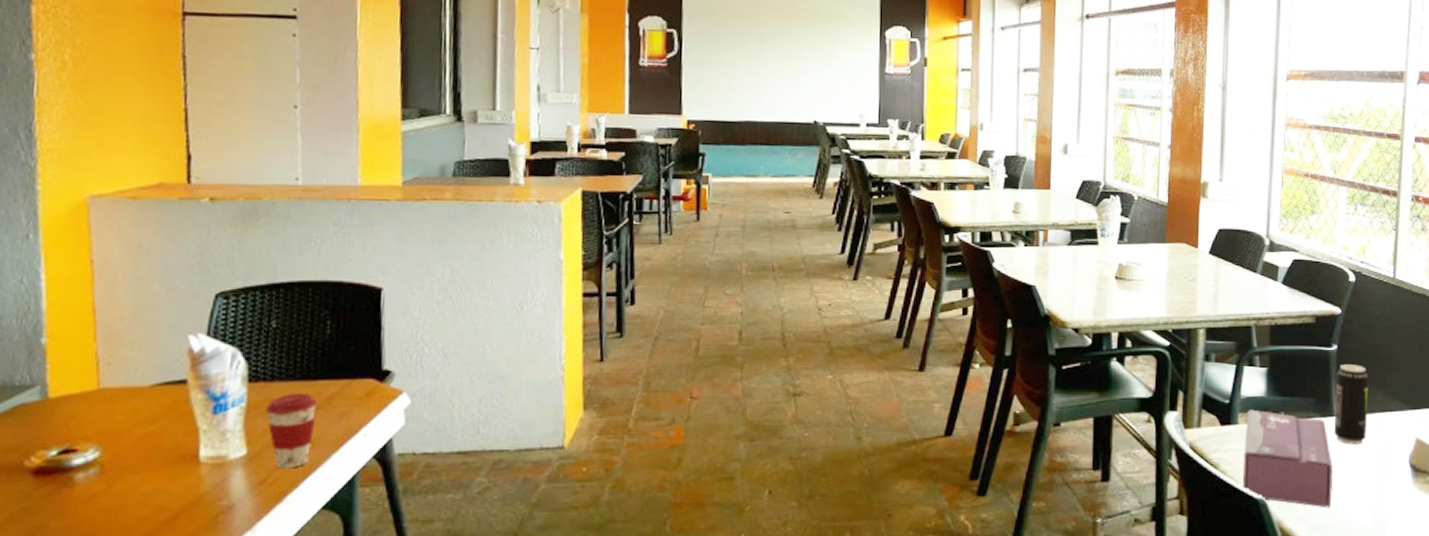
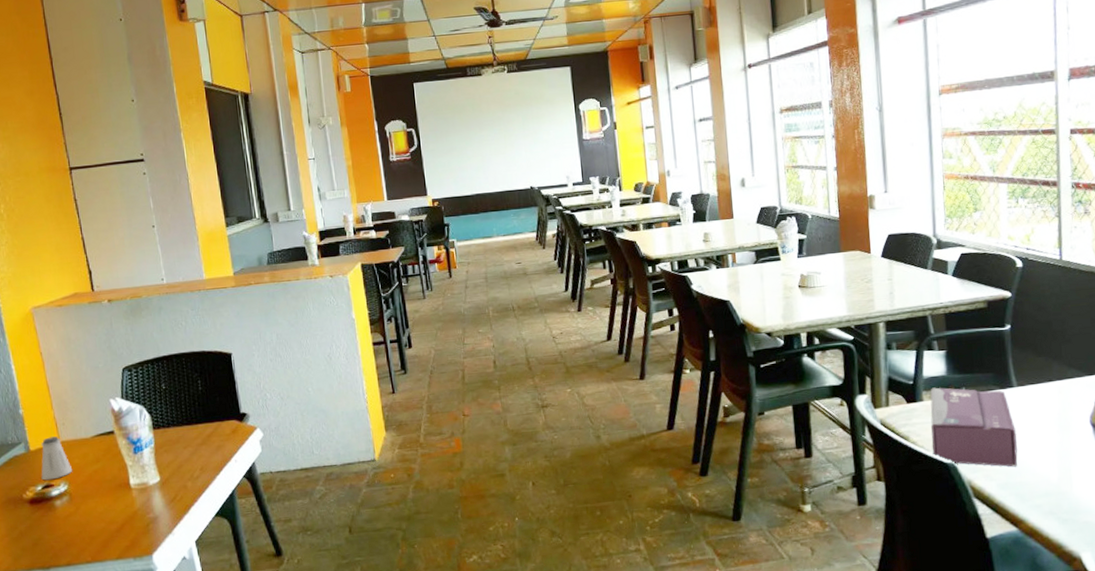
saltshaker: none [59,381,113,443] -> present [41,436,73,481]
coffee cup: present [265,392,317,469] -> none [167,433,202,489]
beverage can: present [1334,363,1369,445] -> none [1012,340,1046,411]

